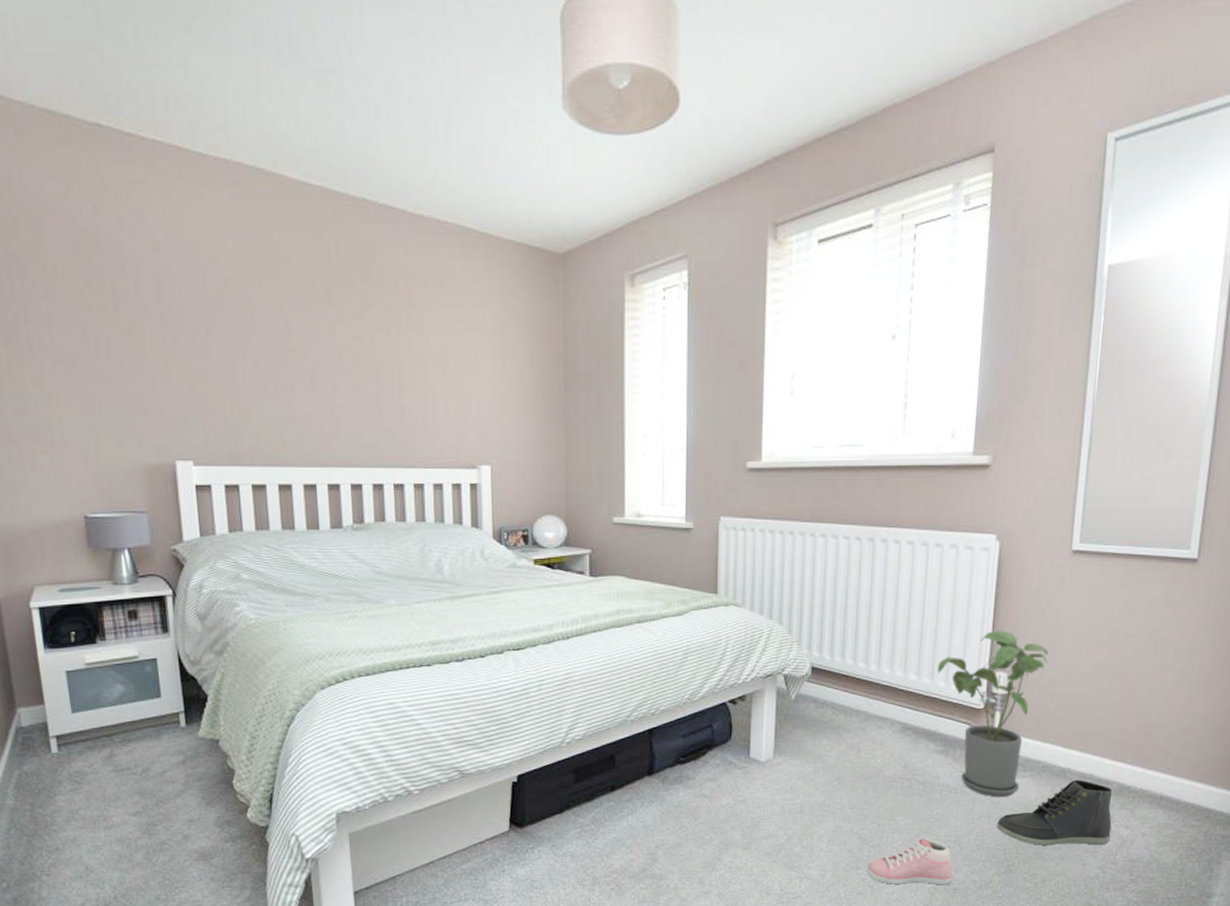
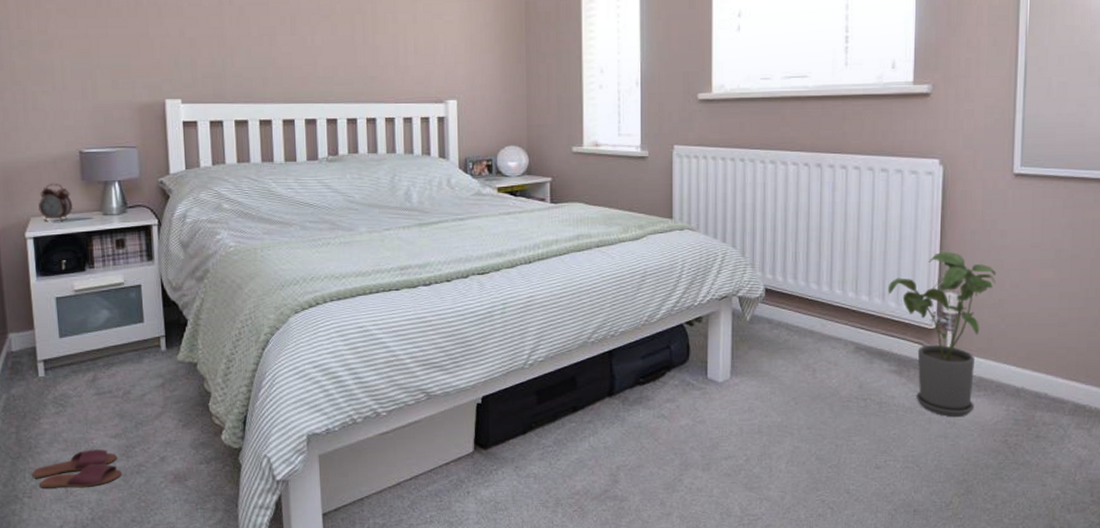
alarm clock: none [42,550,79,590] -> present [38,184,72,221]
slippers: none [50,827,144,865] -> present [32,449,122,487]
sneaker: present [866,837,953,885] -> none [826,457,912,507]
sneaker: present [997,779,1113,845] -> none [954,399,1069,466]

